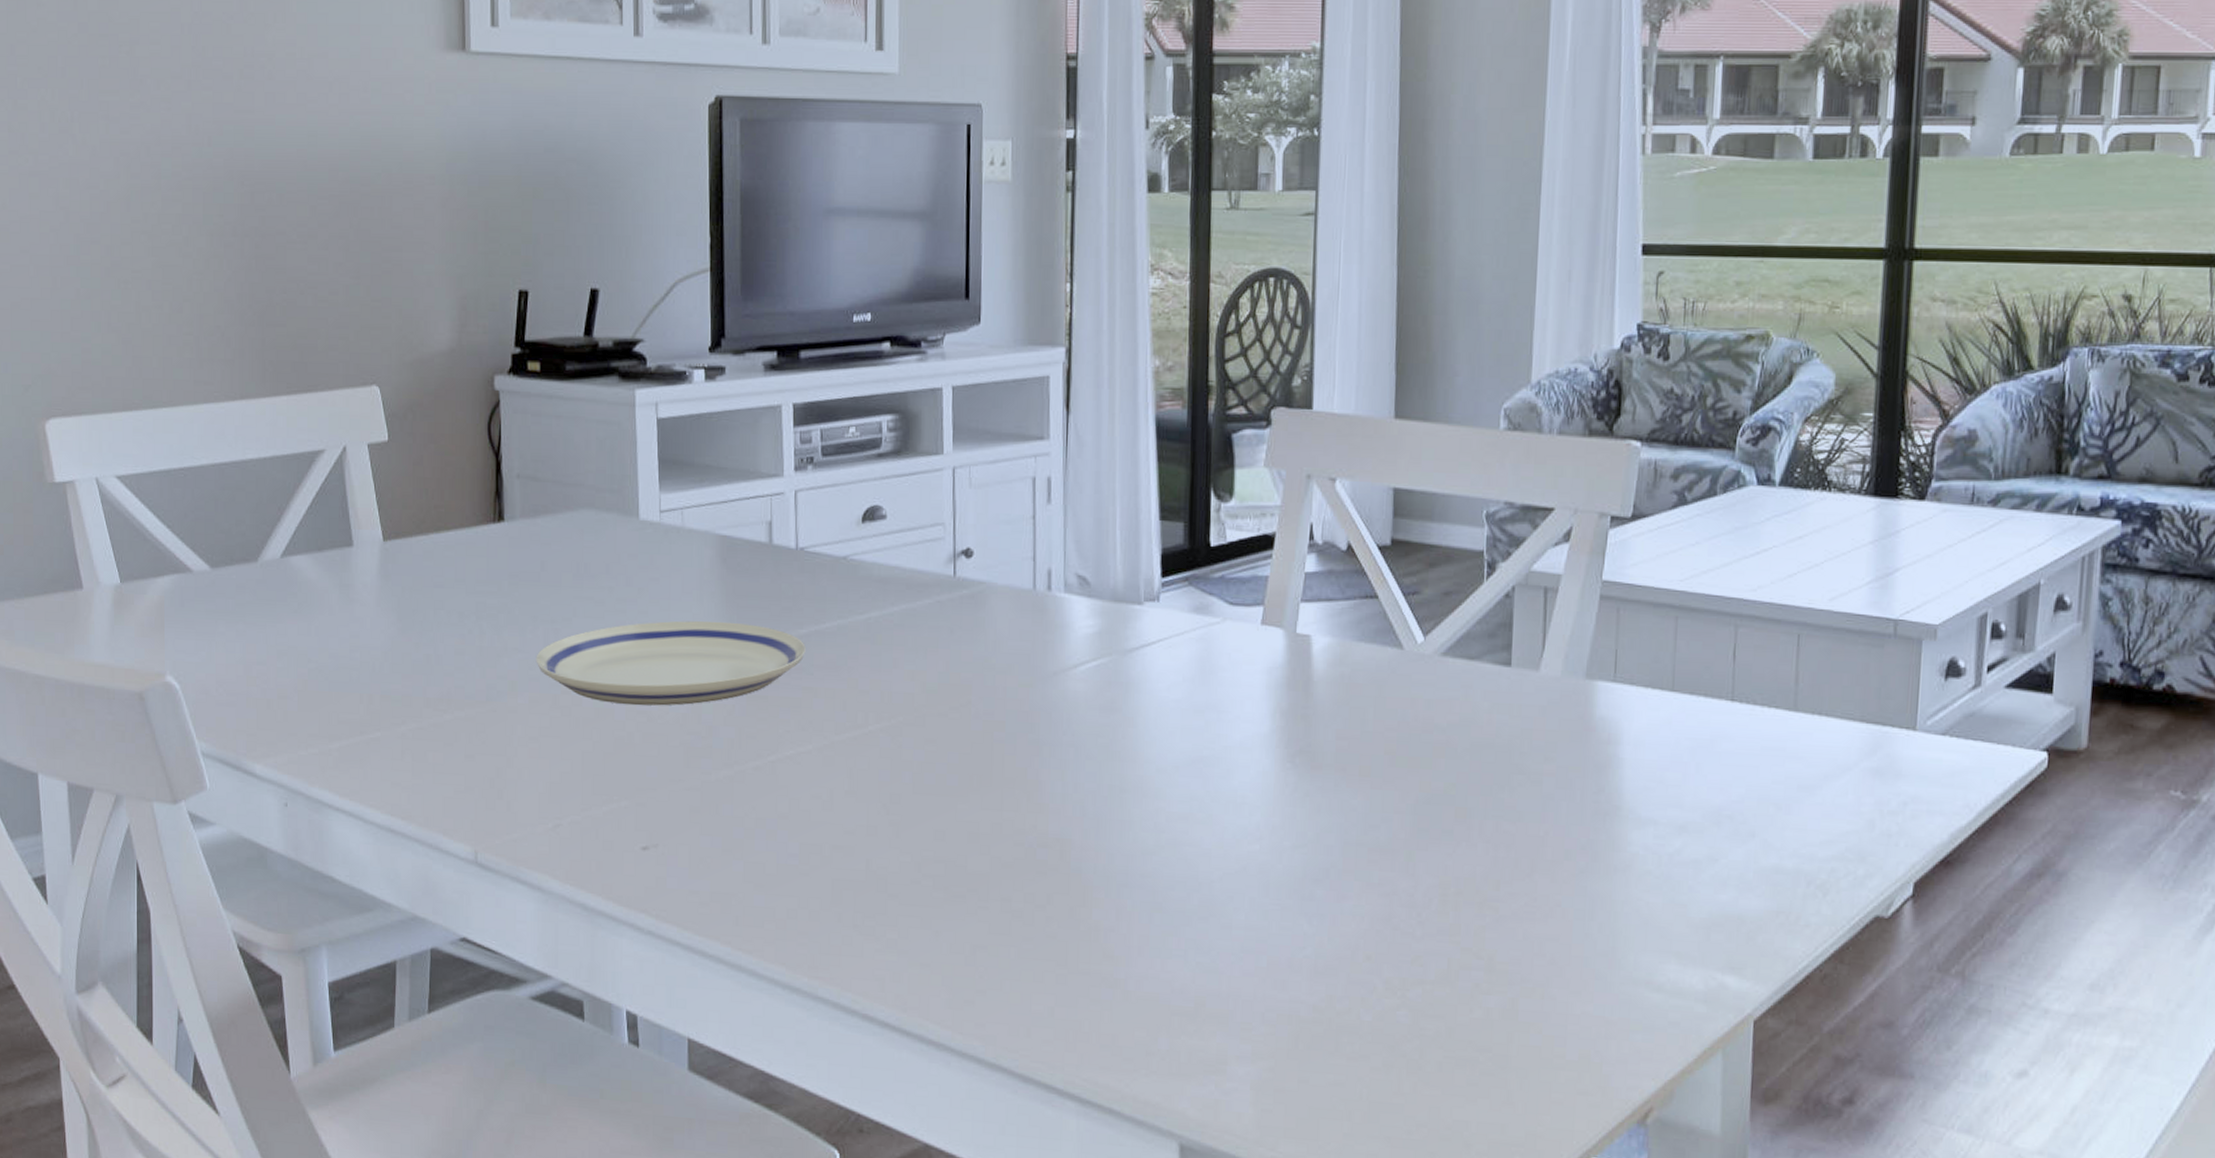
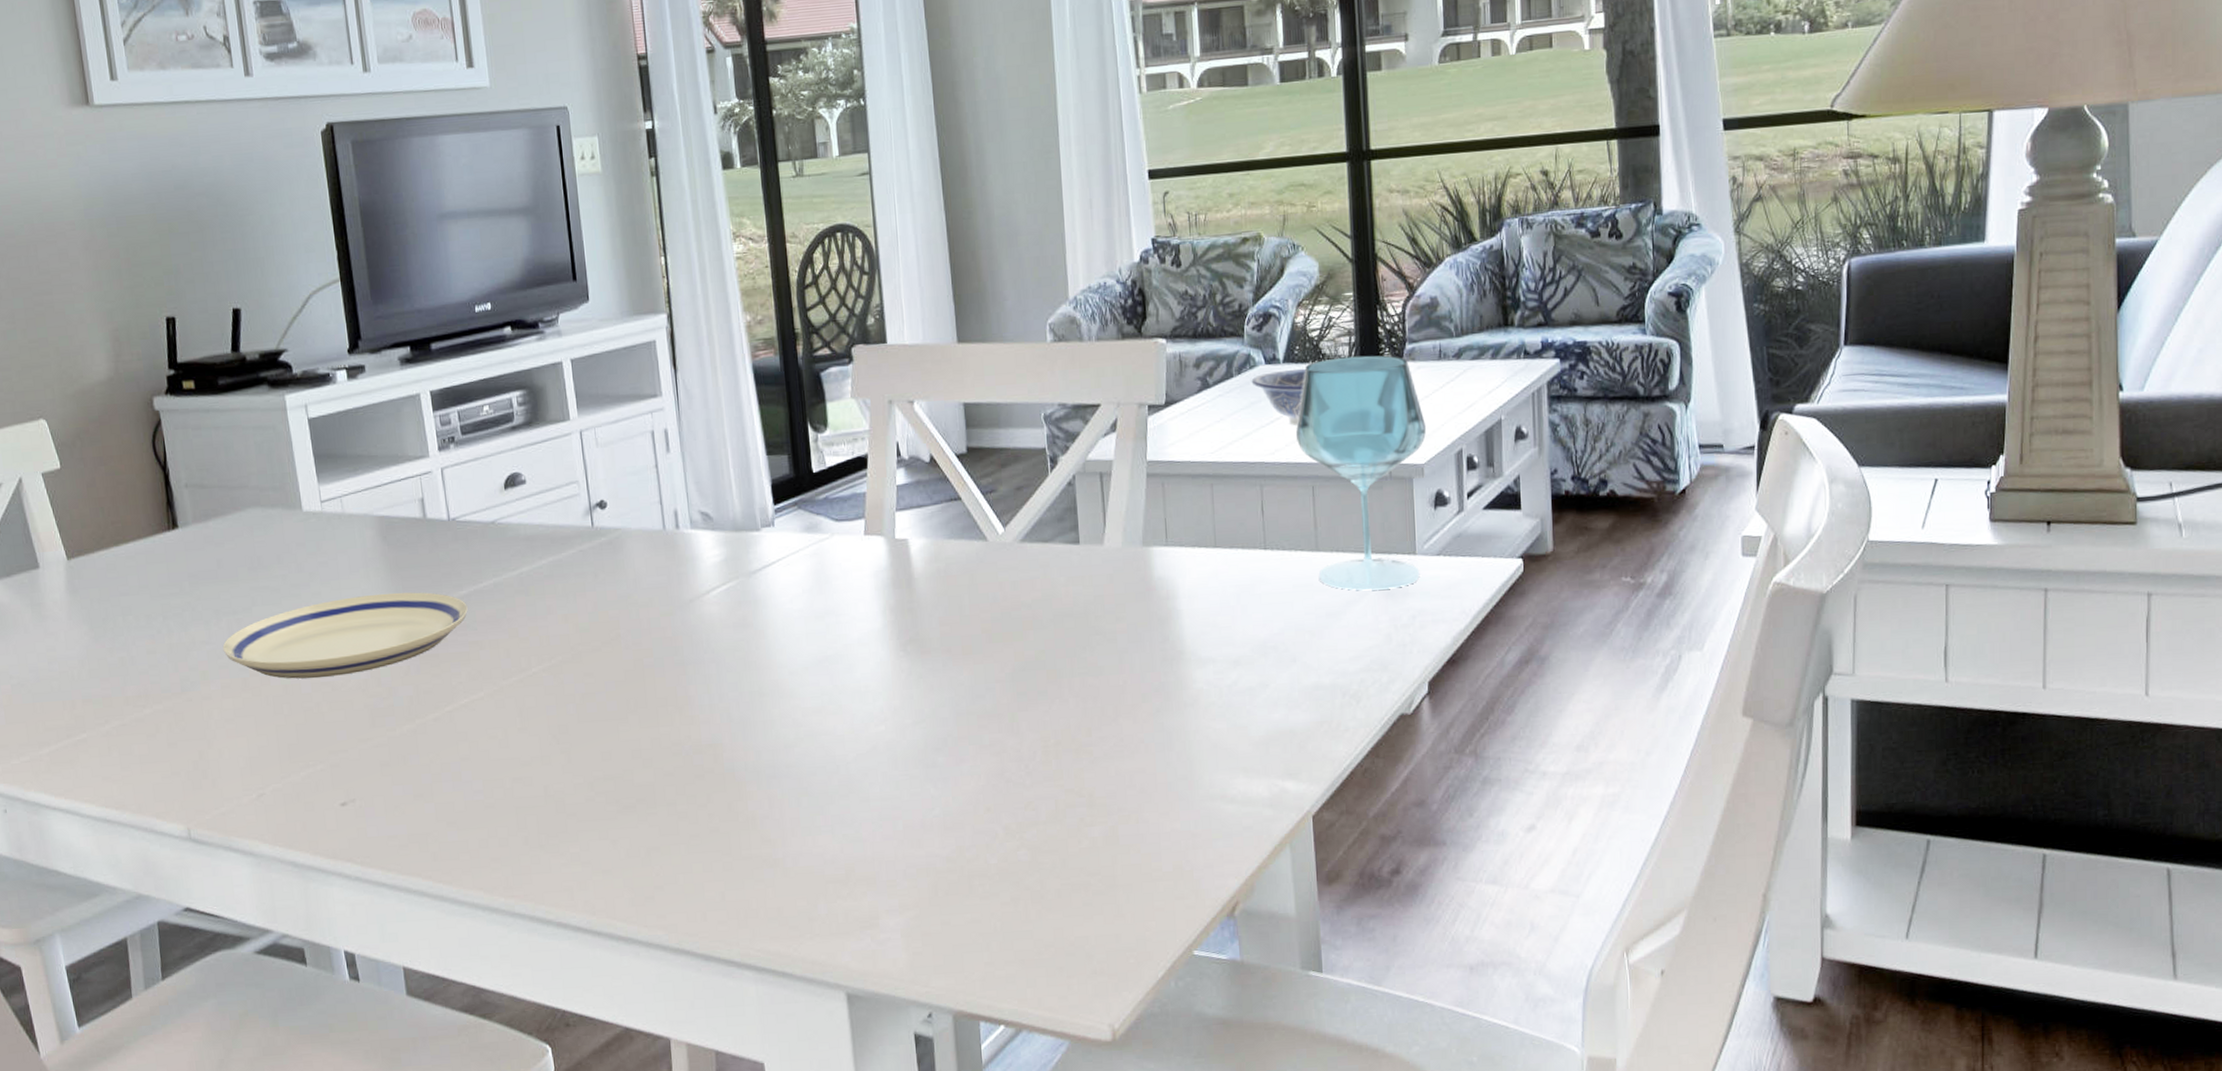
decorative bowl: none [1738,494,1807,562] -> present [1251,368,1307,426]
wine glass: none [1784,487,1945,767] -> present [1295,355,1426,591]

